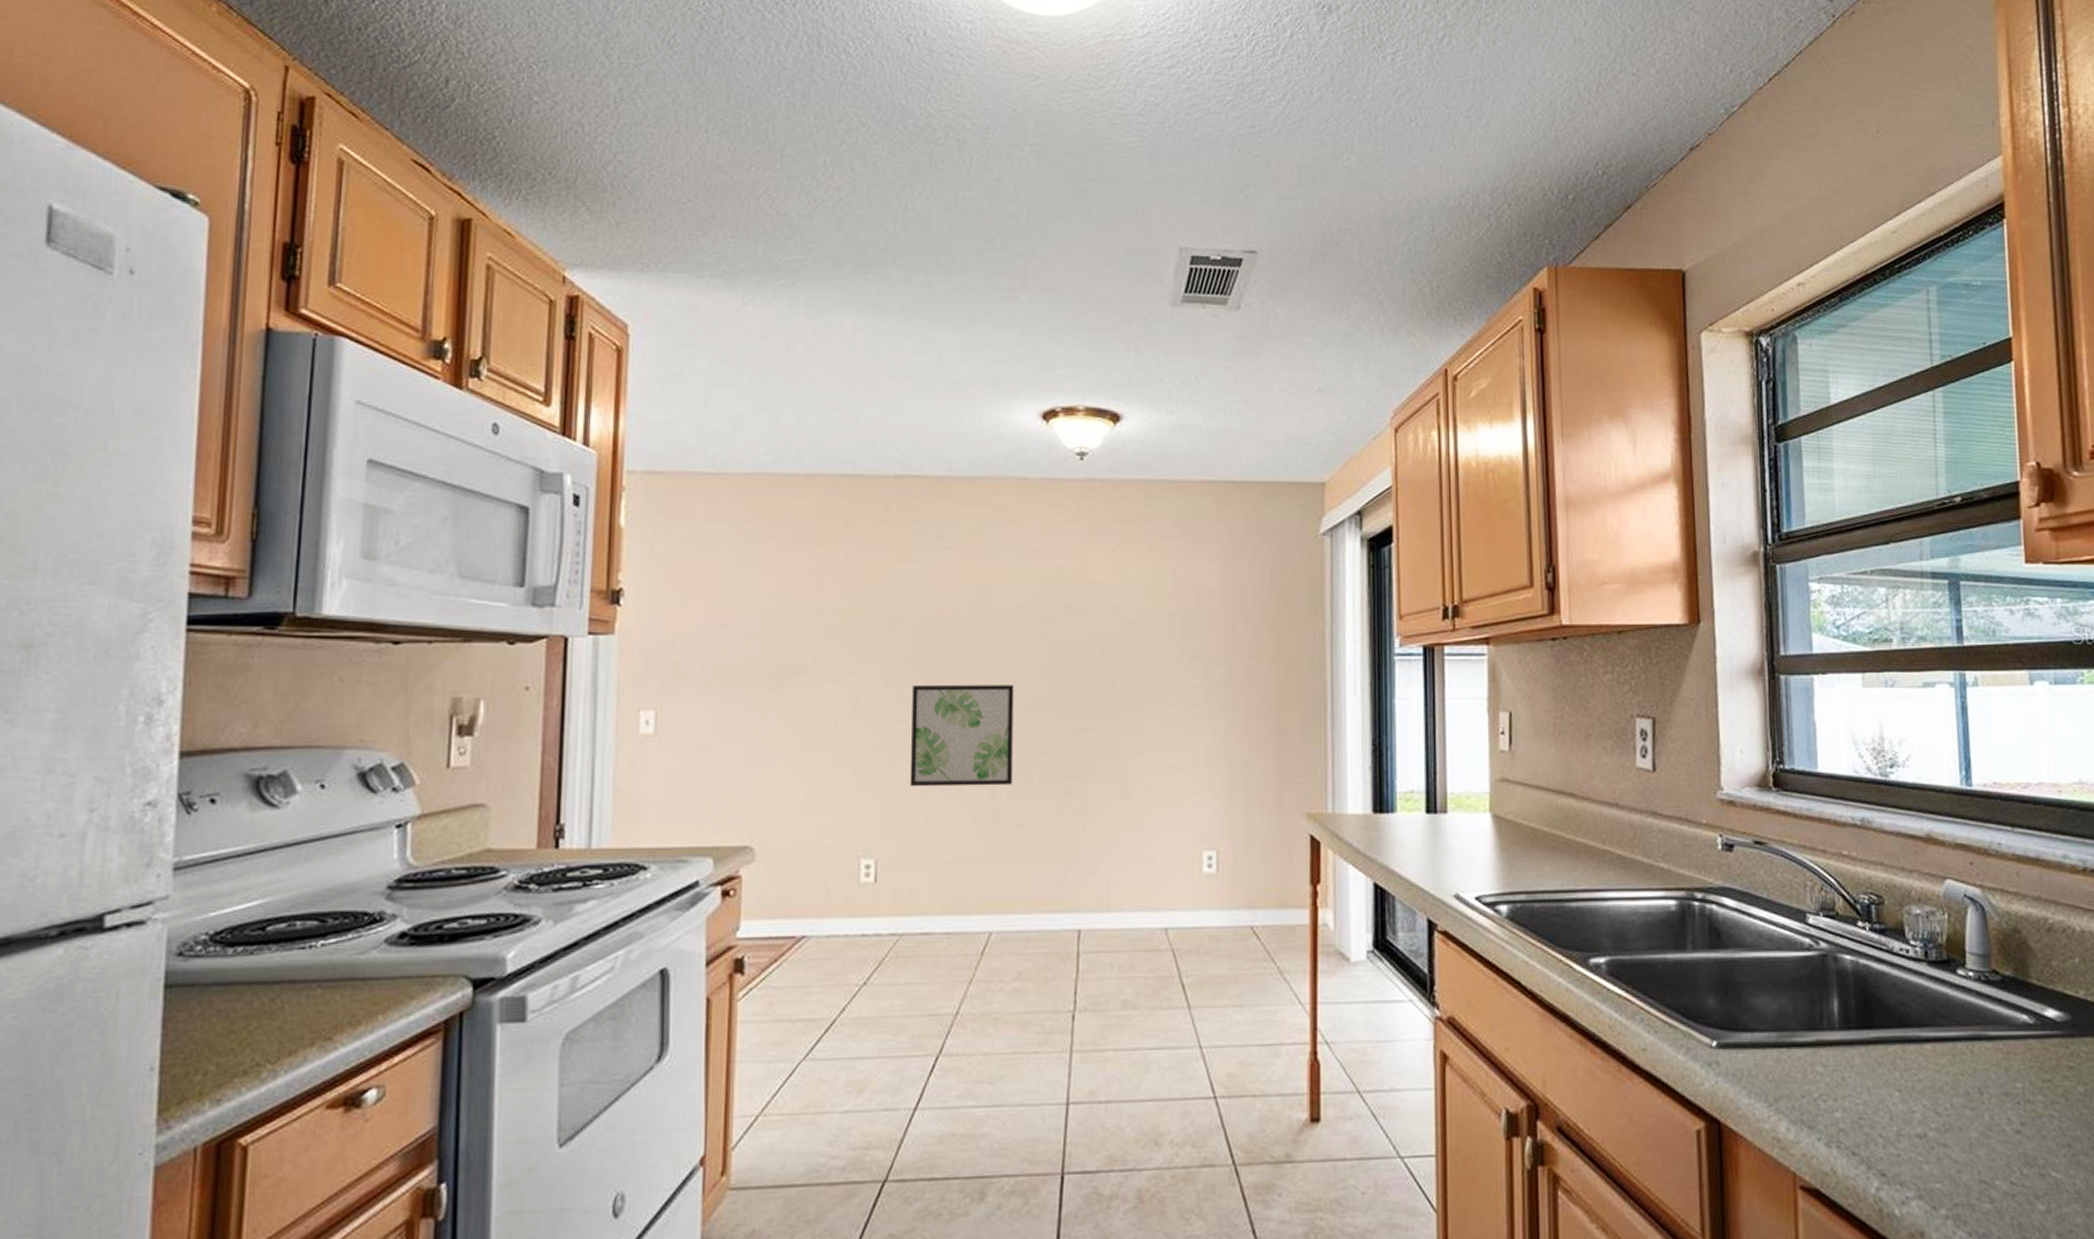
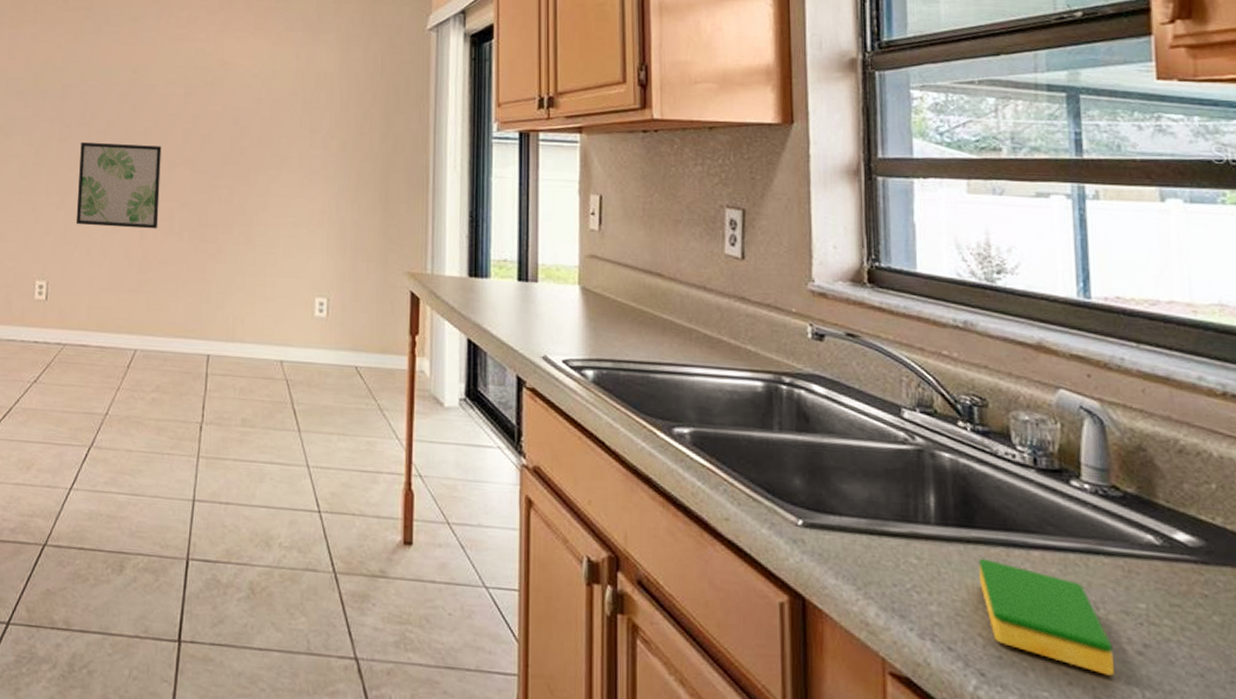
dish sponge: none [1878,1057,1997,1158] -> present [979,558,1114,676]

